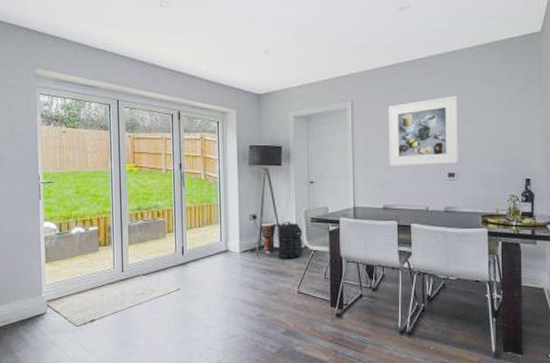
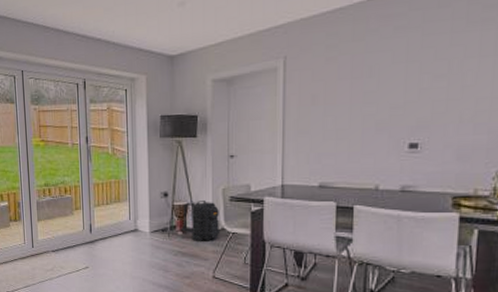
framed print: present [388,95,458,166] -> none [329,42,430,136]

